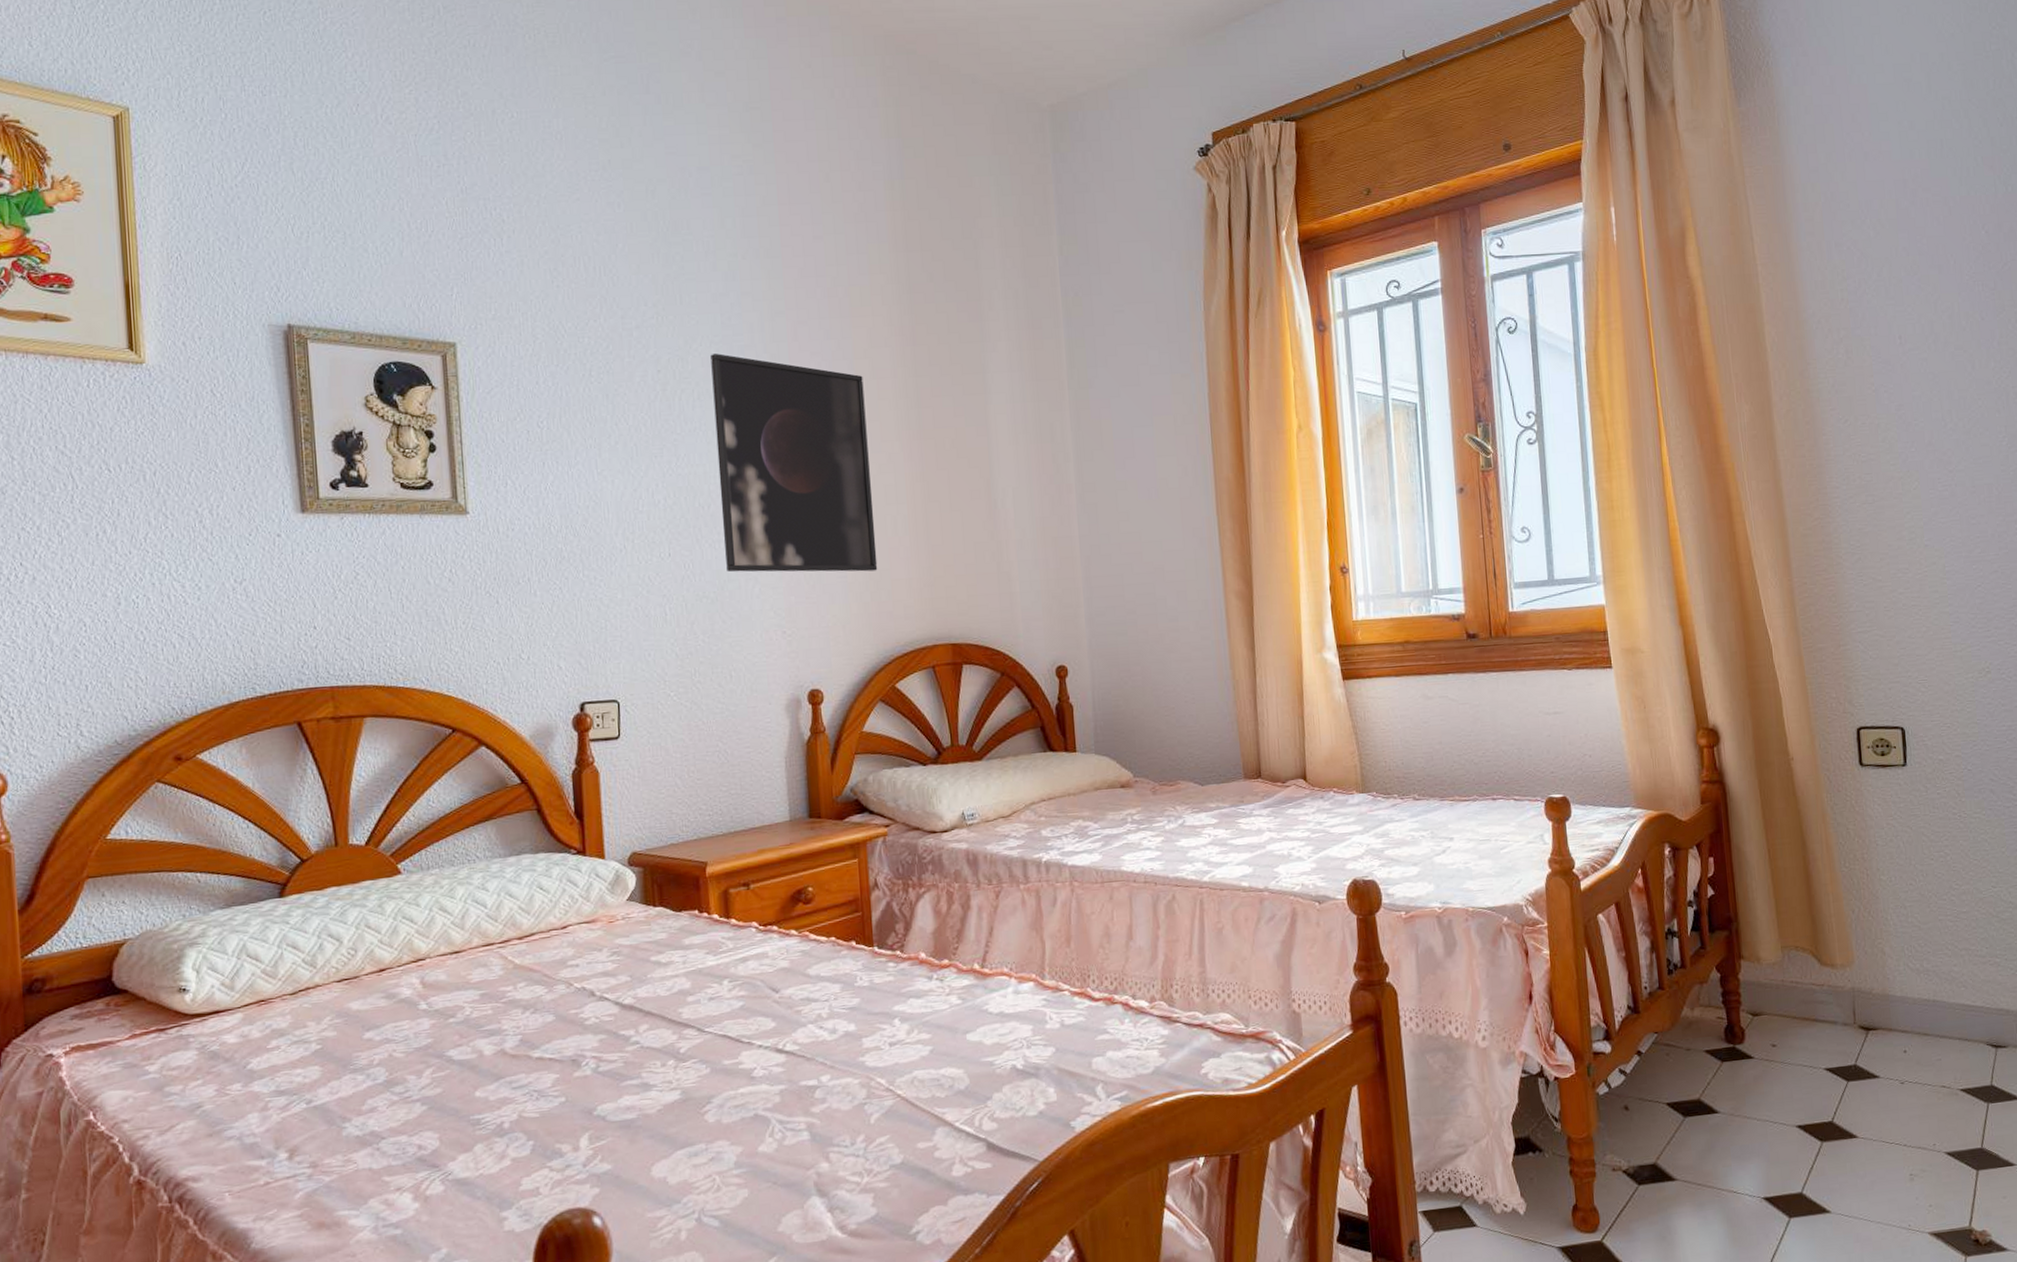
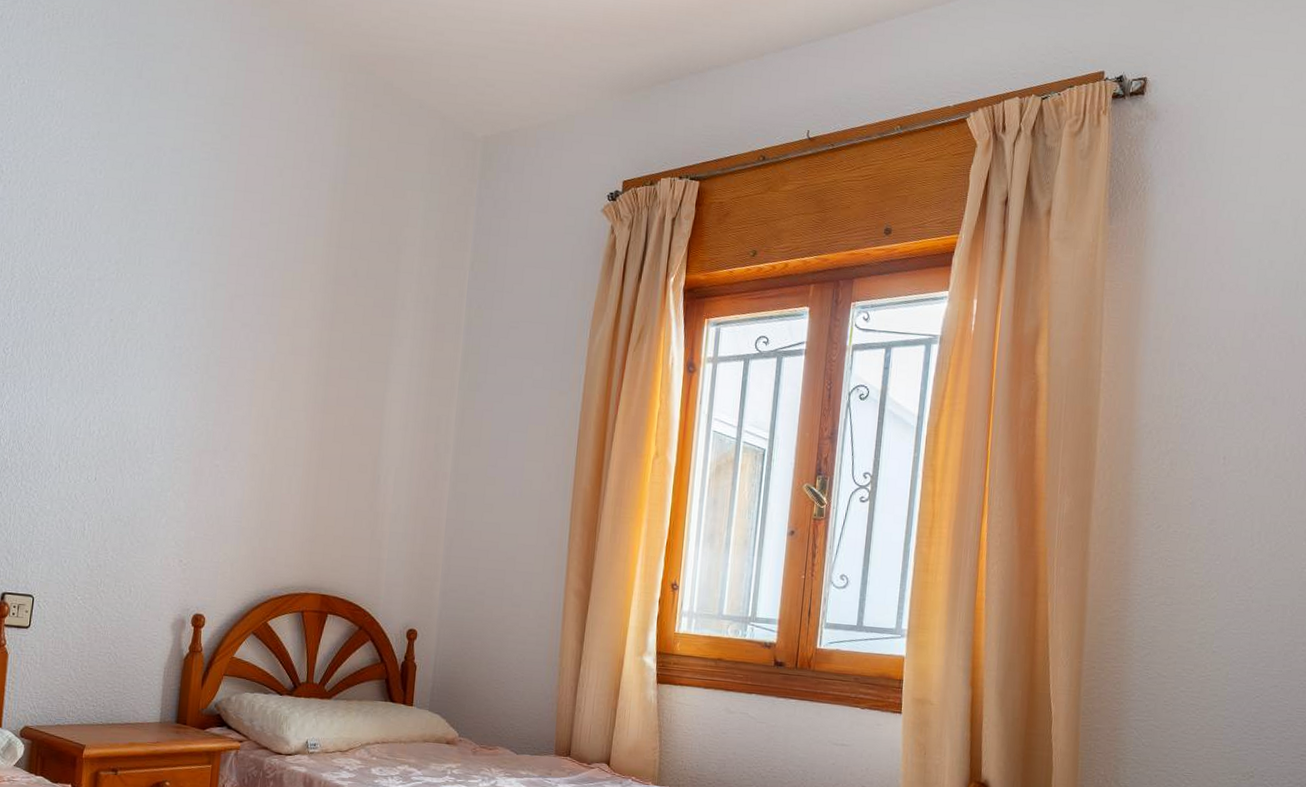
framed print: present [710,353,878,573] -> none [141,312,283,521]

